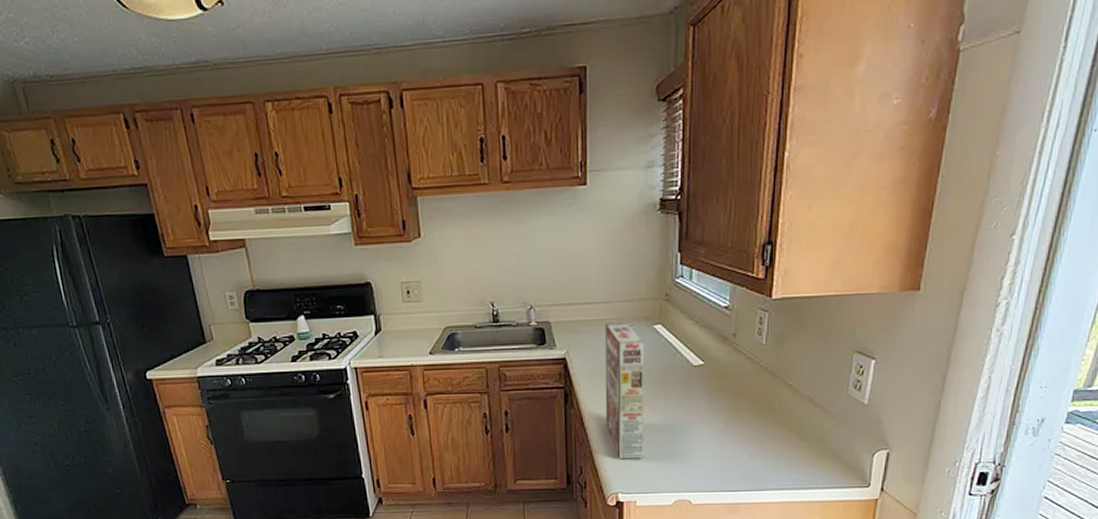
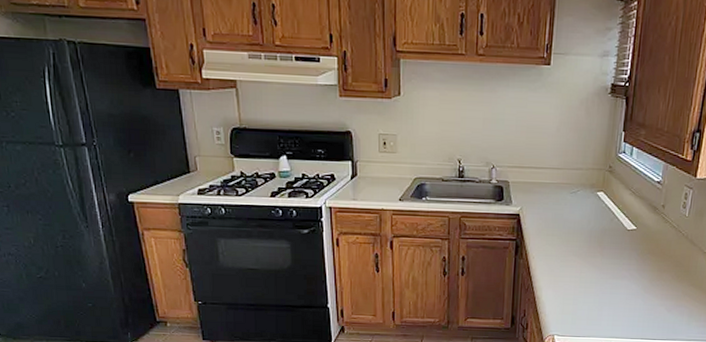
cereal box: present [605,322,645,460] -> none [549,187,588,307]

